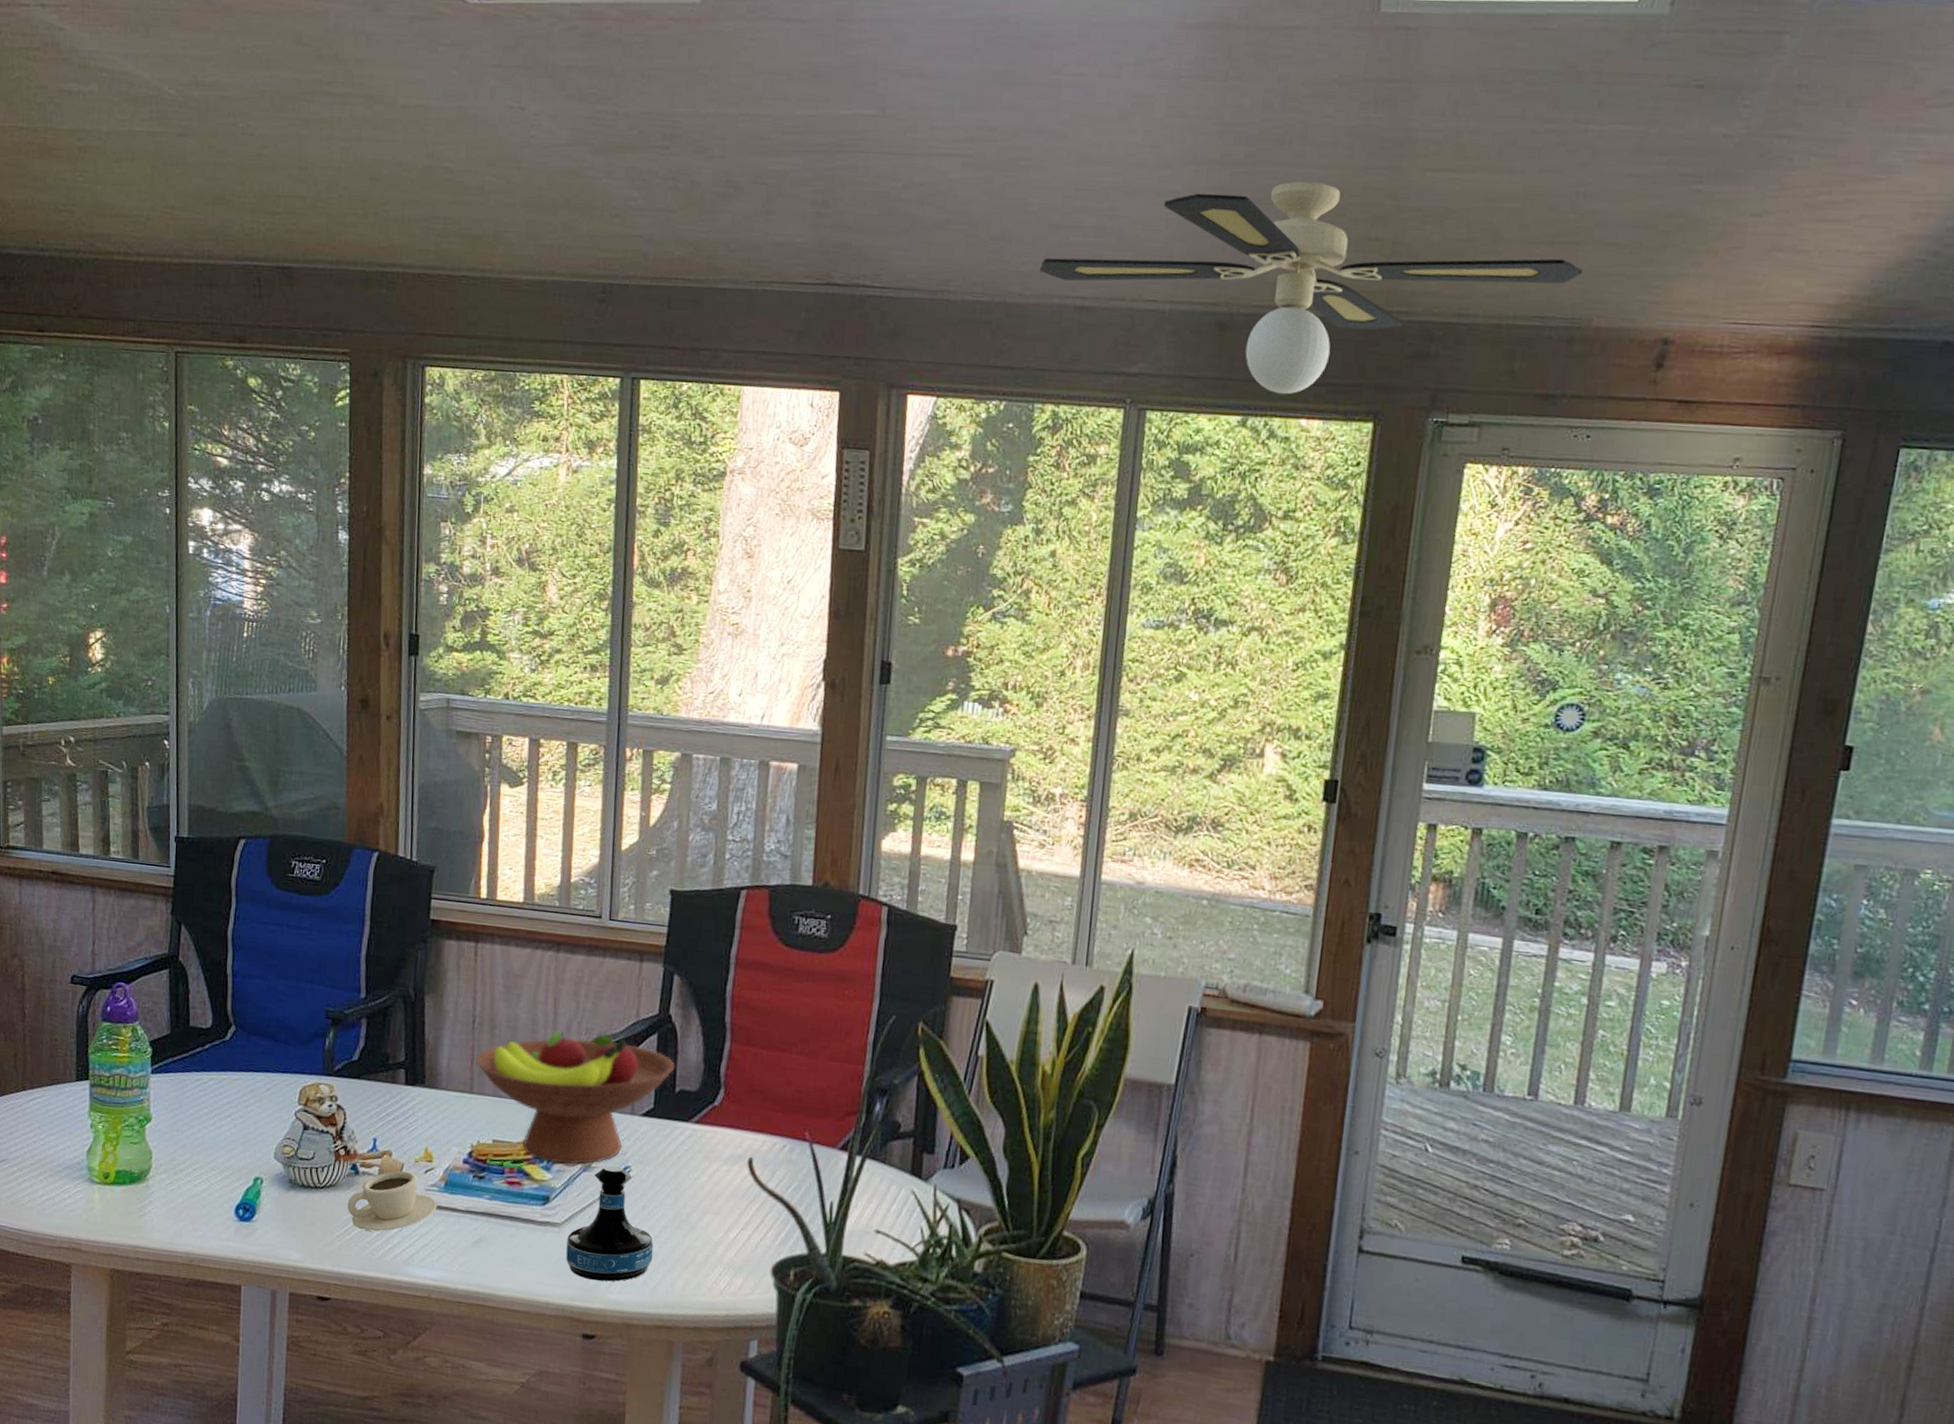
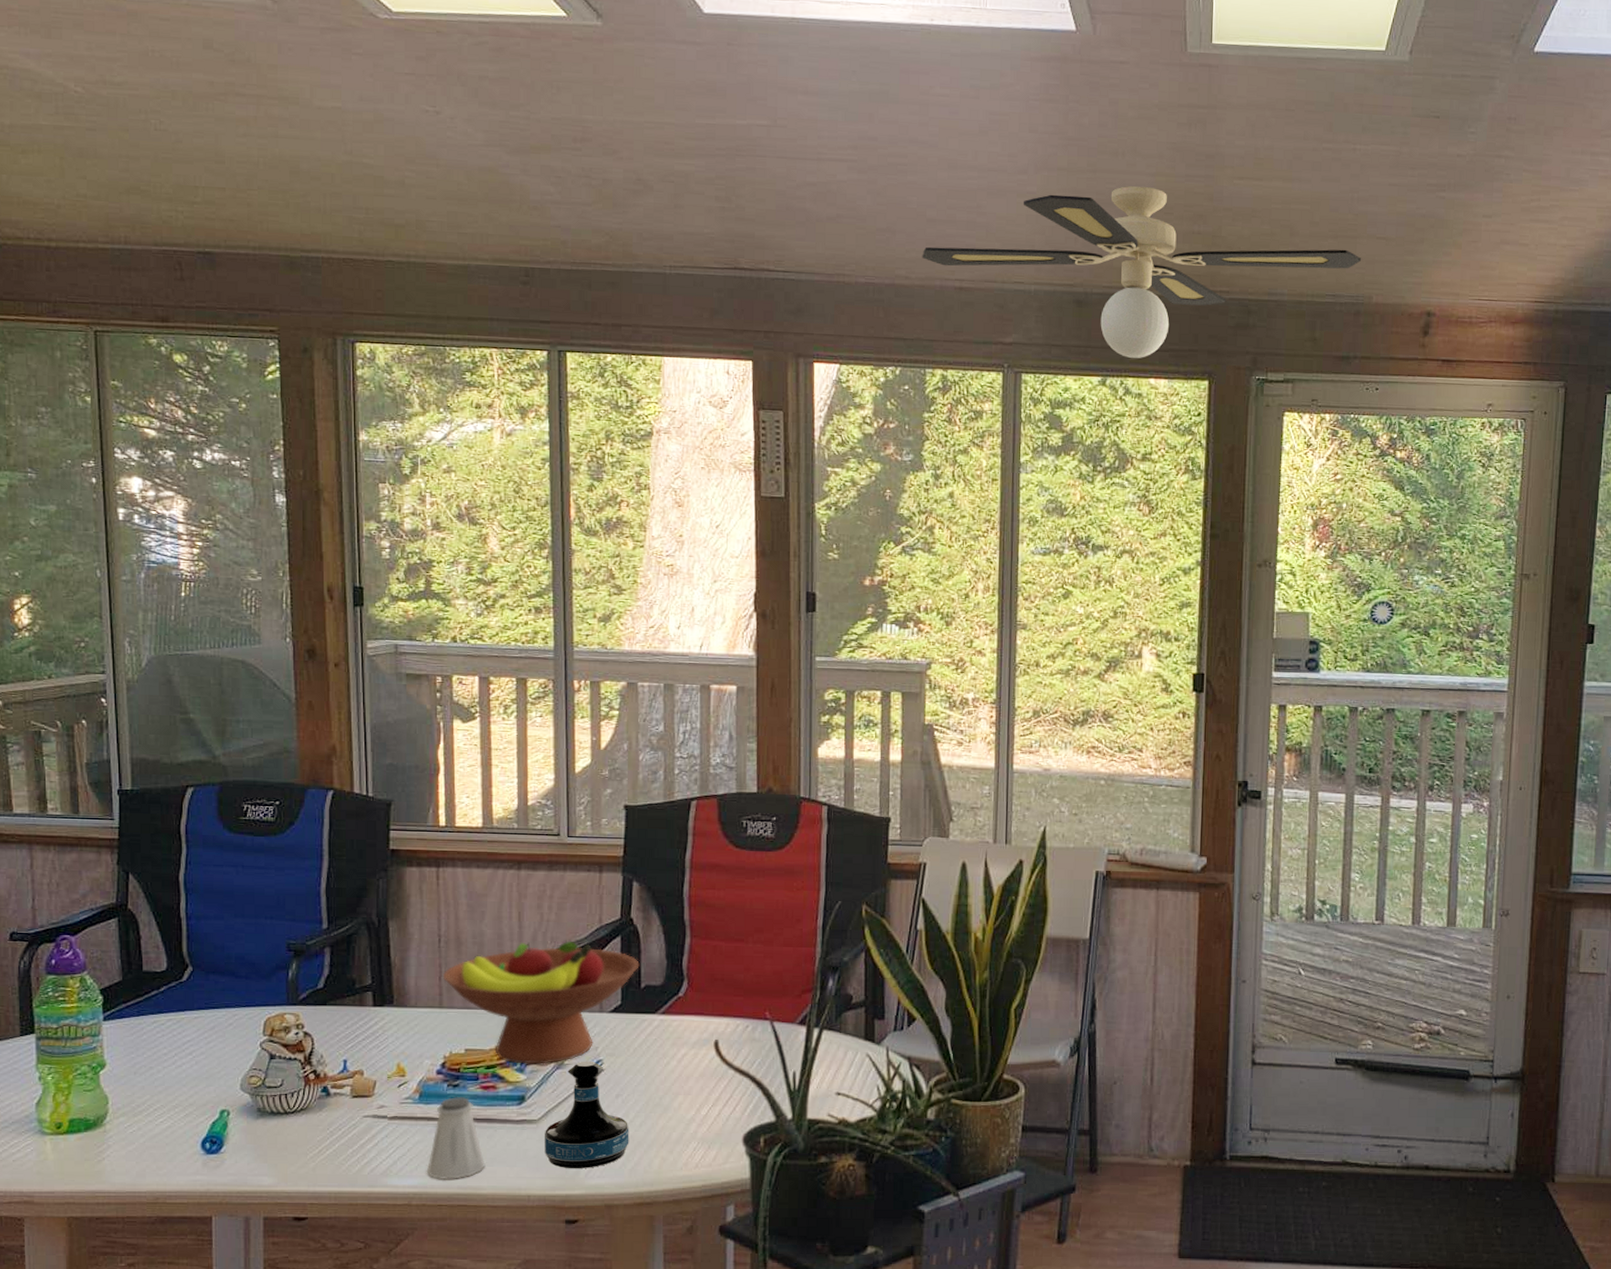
cup: present [347,1171,437,1232] -> none [320,1087,412,1148]
saltshaker: none [447,1189,506,1277] -> present [426,1097,486,1180]

